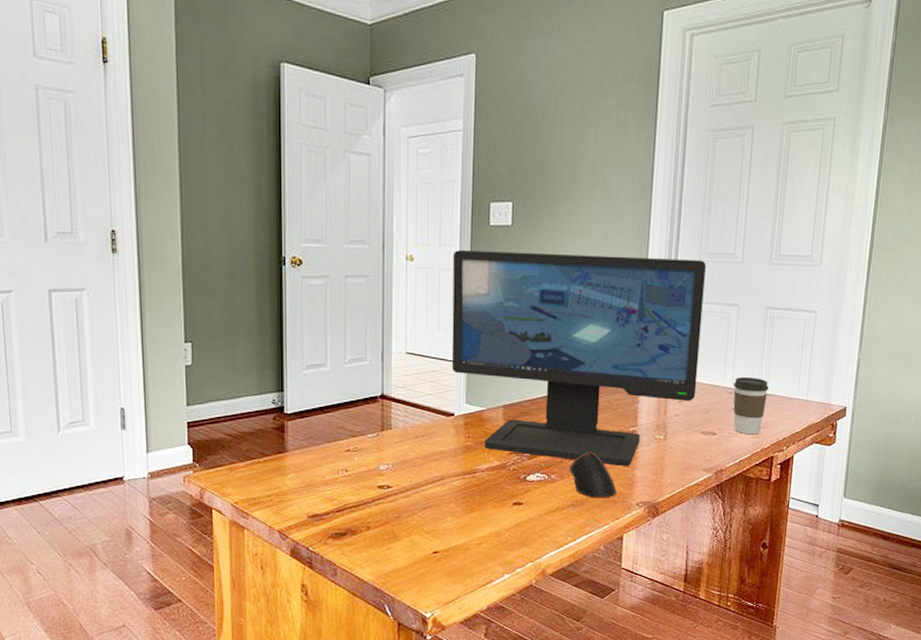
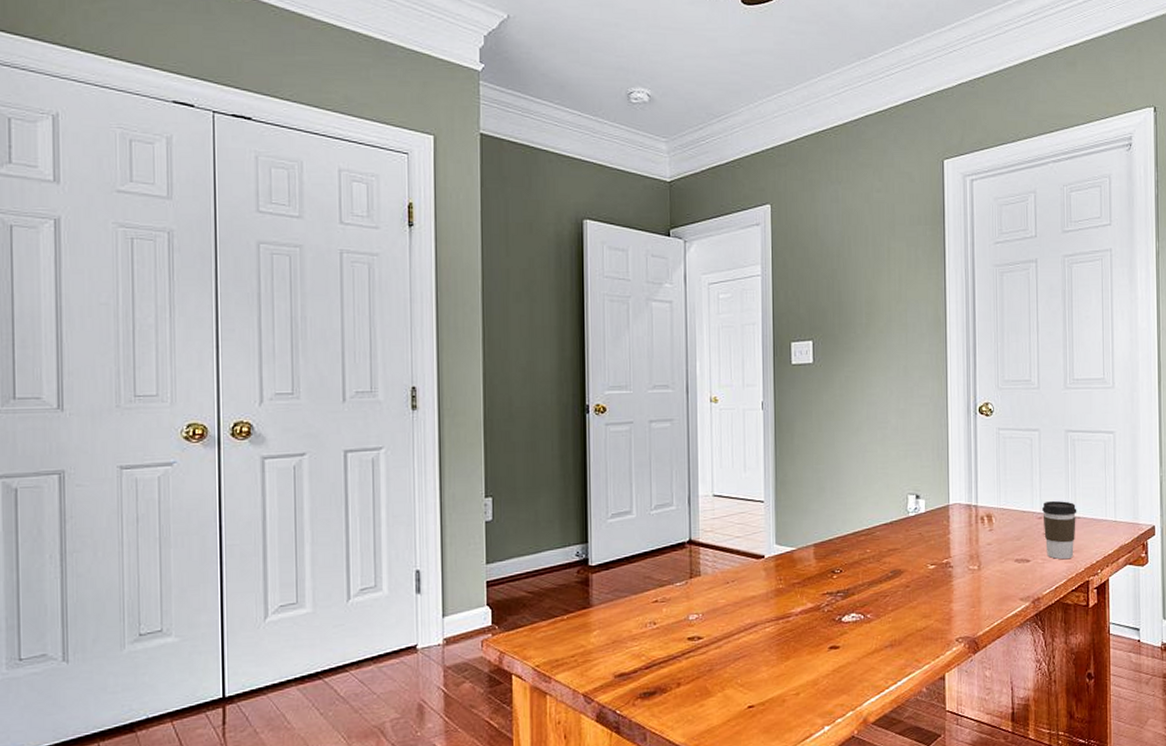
computer monitor: present [451,250,706,466] -> none [756,387,1006,600]
computer mouse: present [569,452,617,498] -> none [884,587,935,636]

